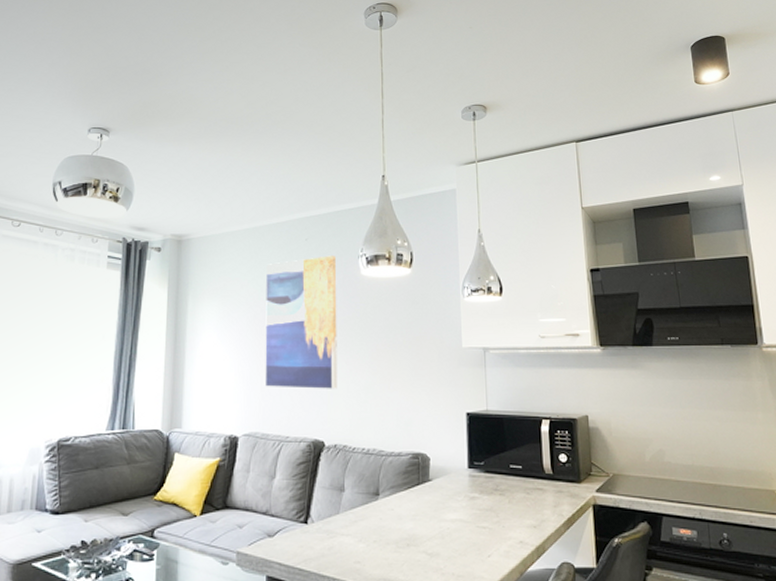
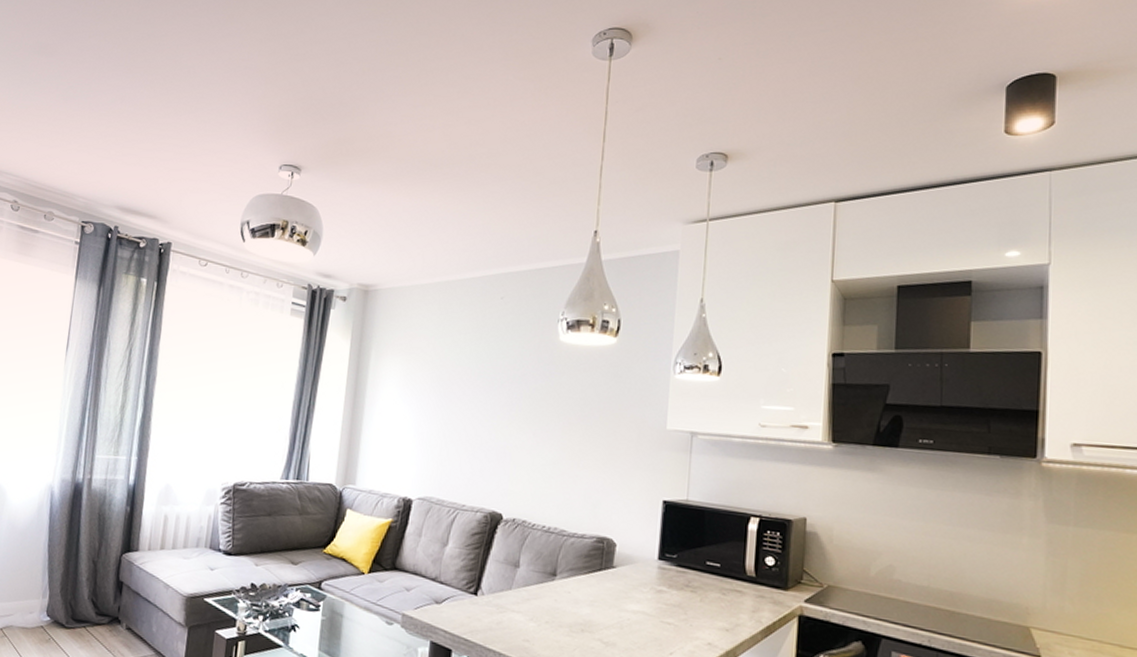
wall art: present [265,255,337,389] -> none [445,317,533,461]

